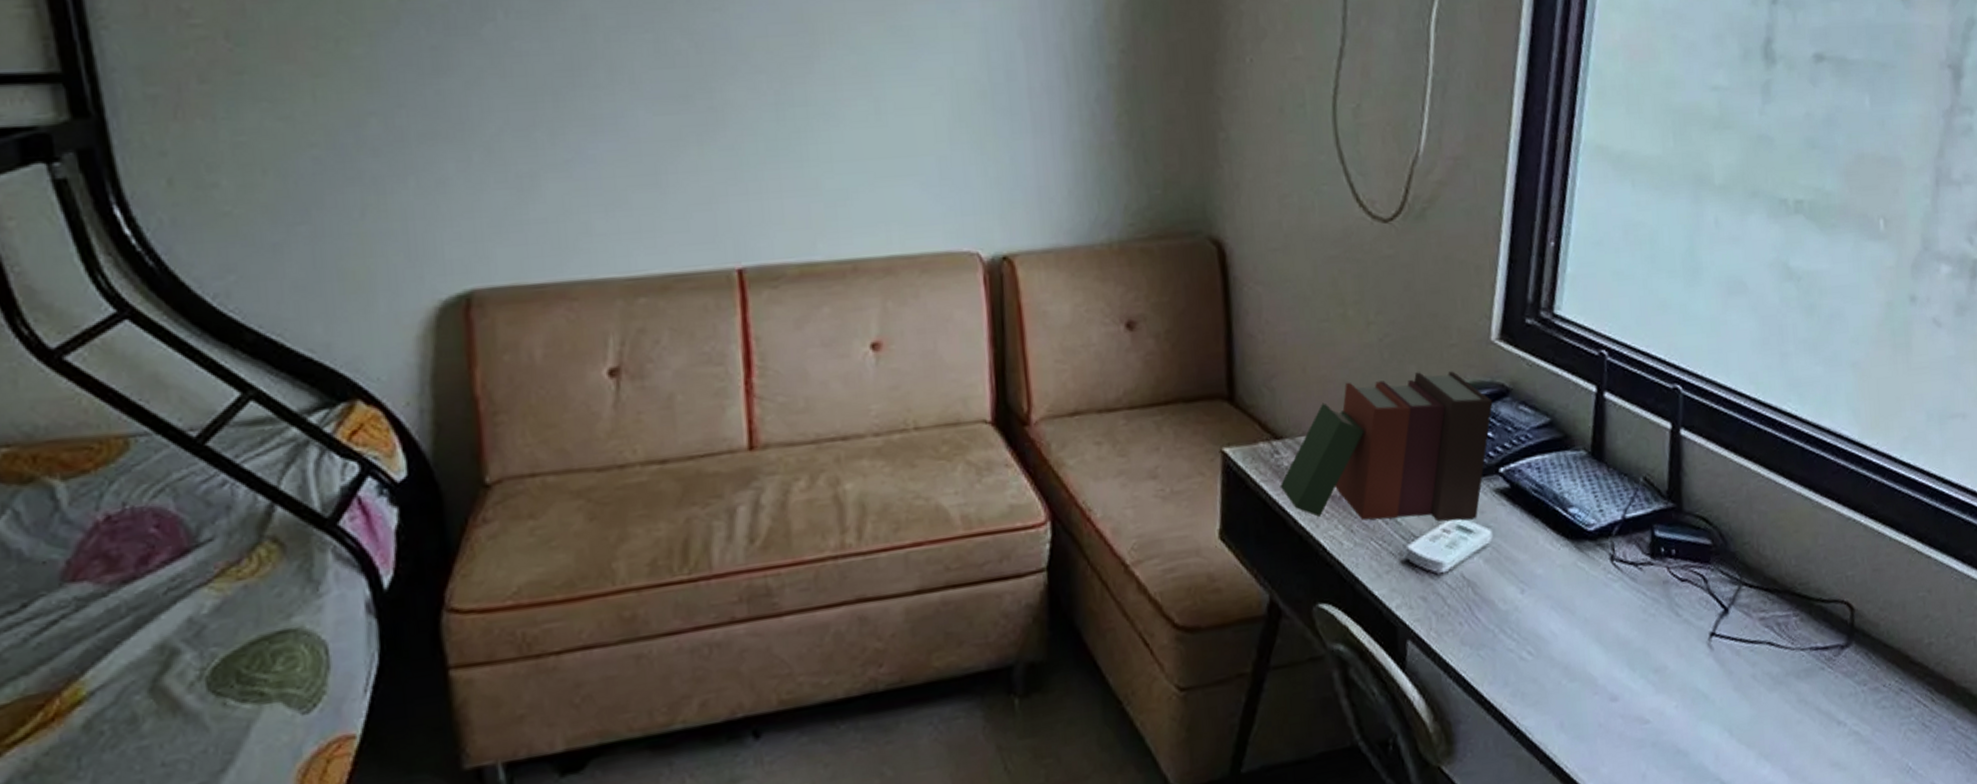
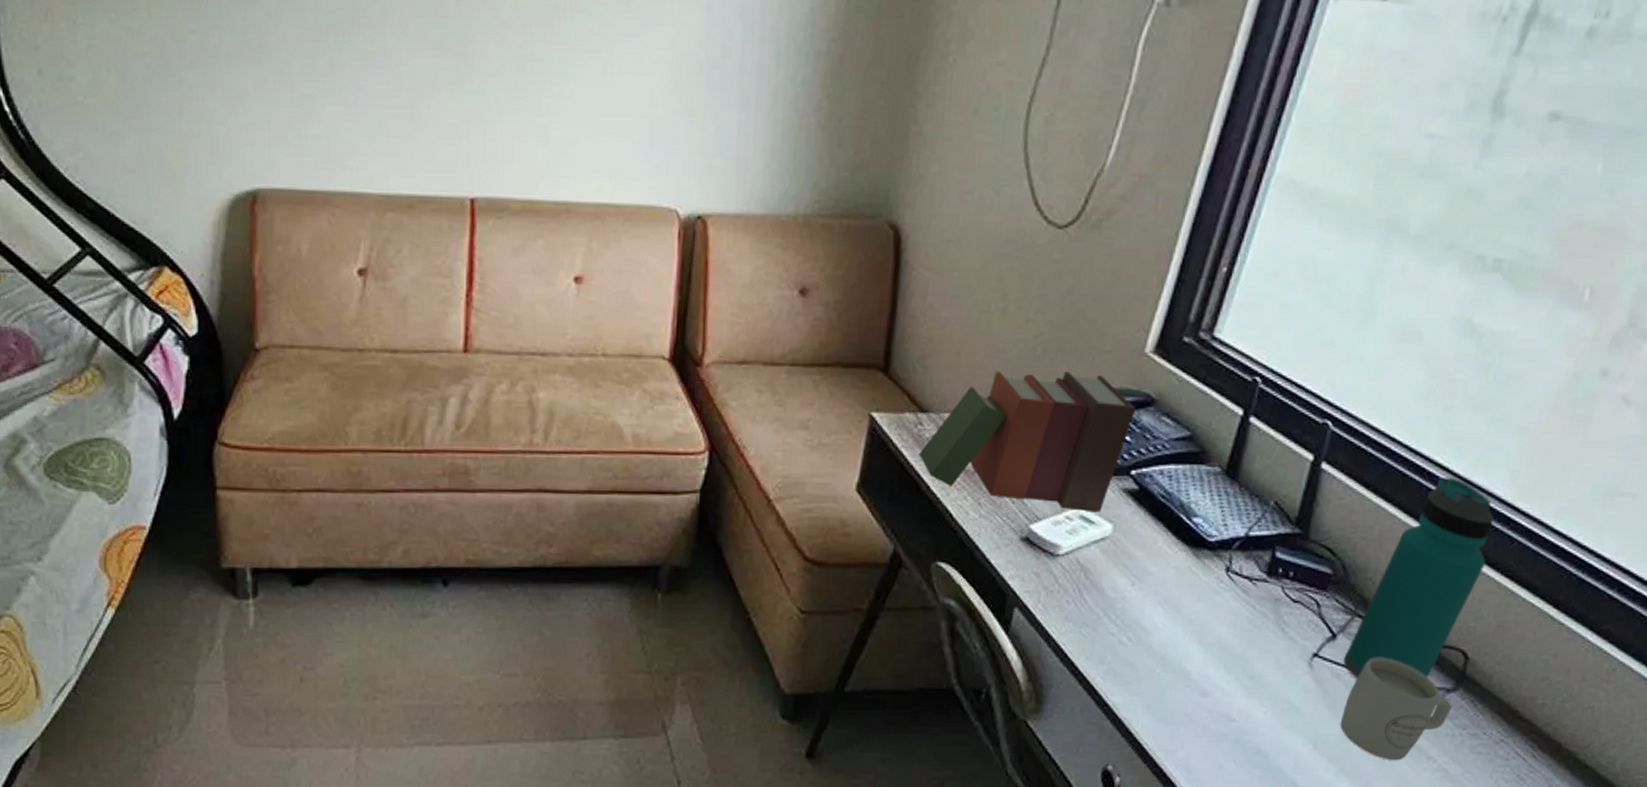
water bottle: none [1740,424,1849,652] -> present [1343,477,1494,678]
mug: none [1749,624,1849,734] -> present [1340,658,1452,761]

